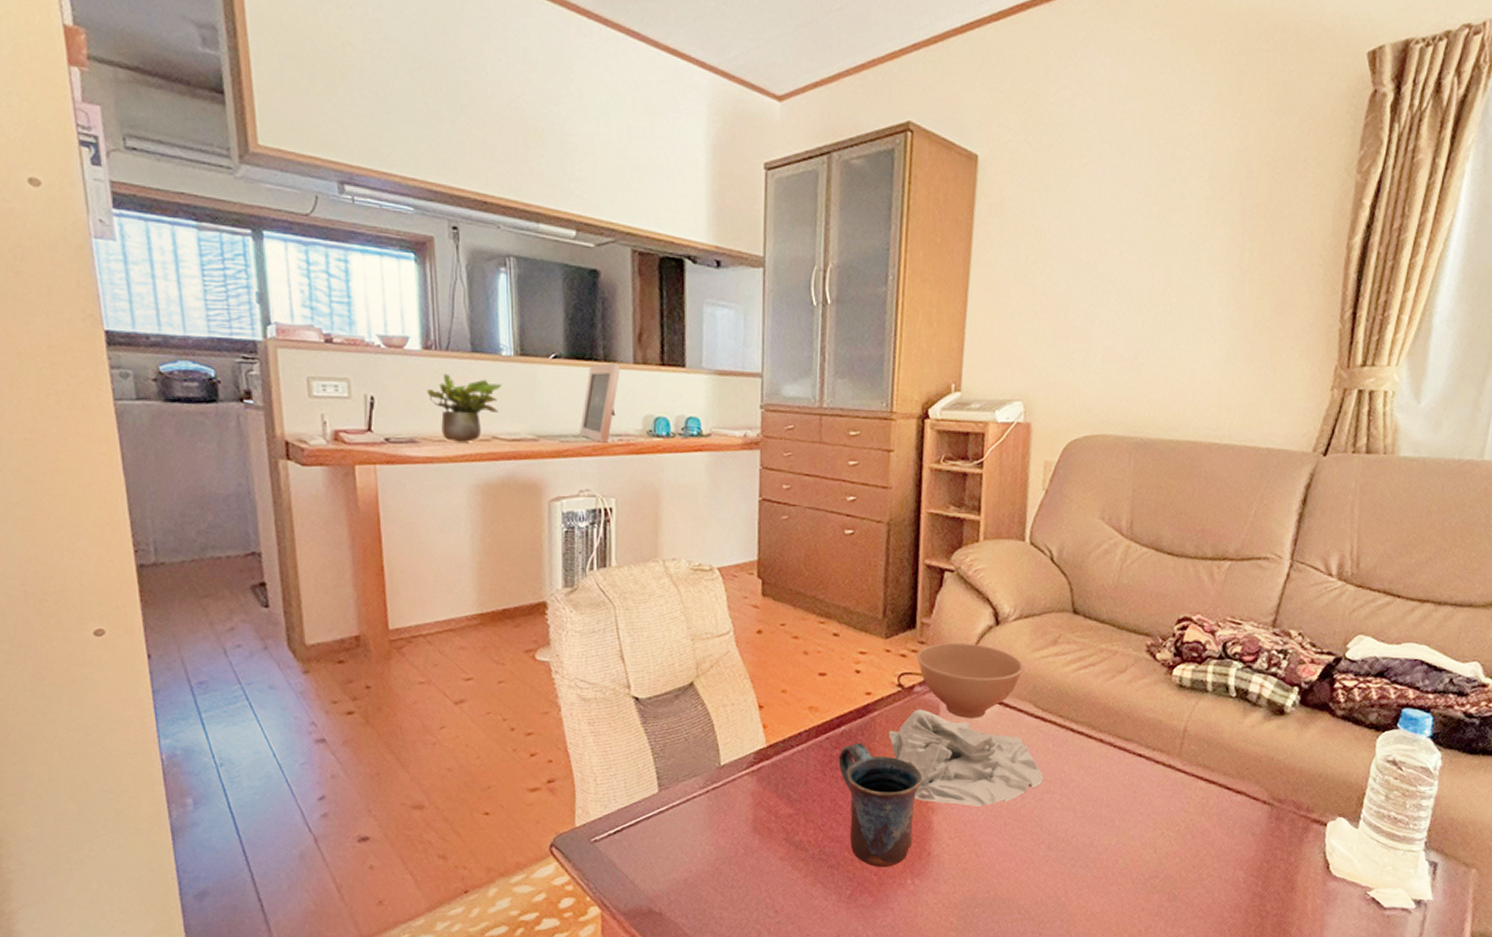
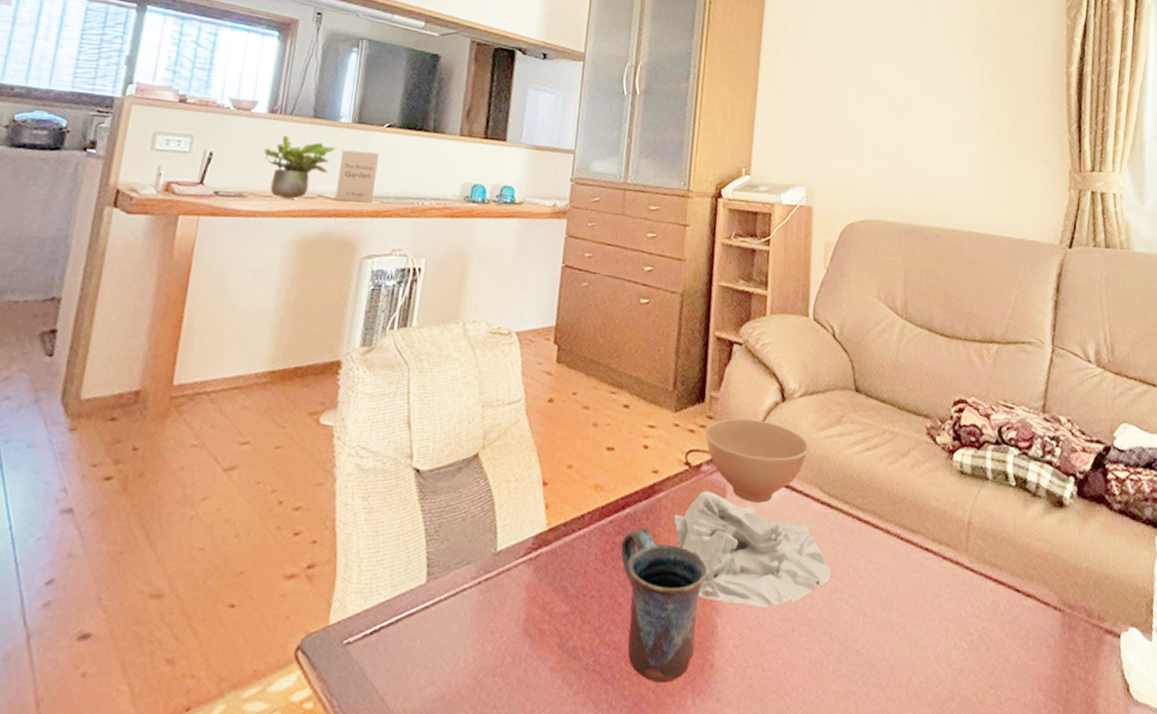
book: none [509,386,550,443] -> present [335,150,380,203]
picture frame: present [578,363,621,443] -> none [399,134,448,206]

